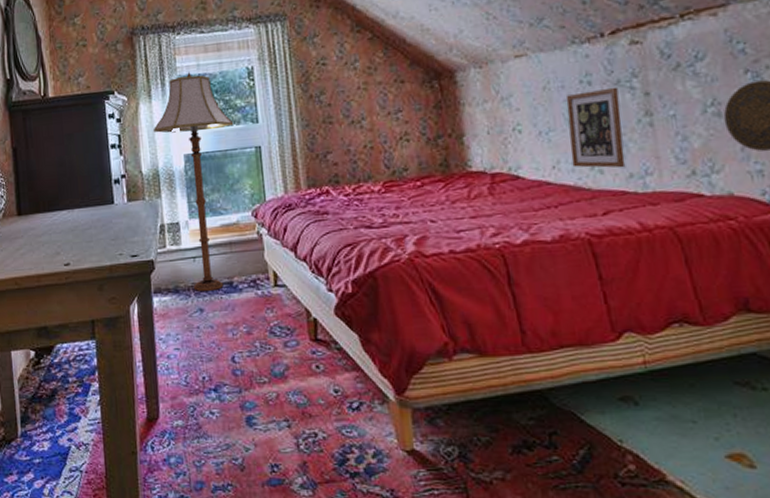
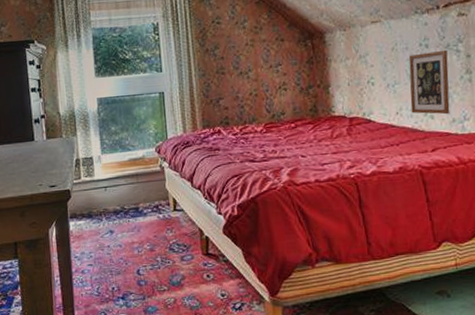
floor lamp: present [154,72,234,291] -> none [70,26,141,216]

